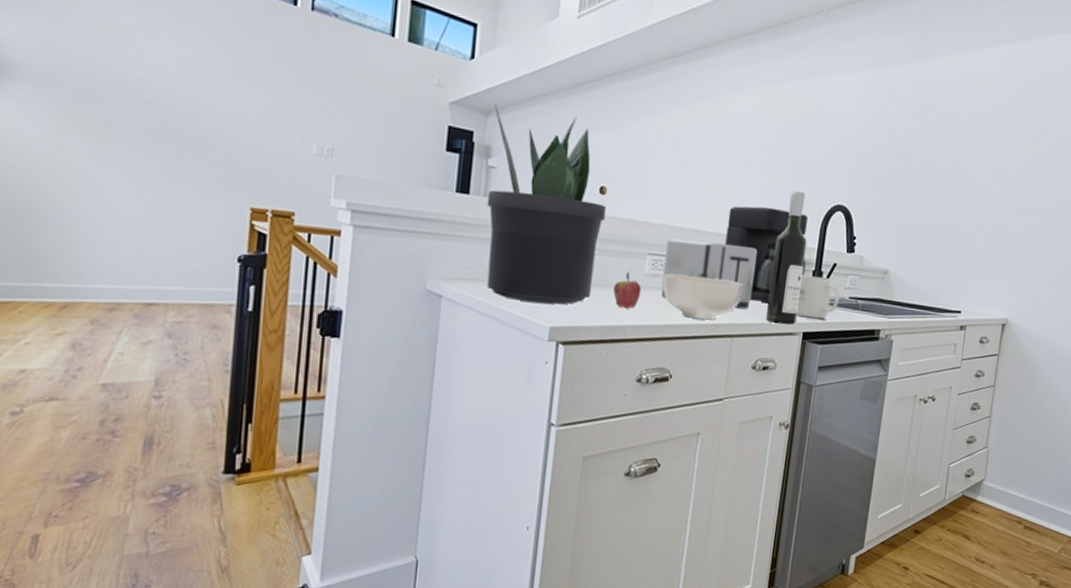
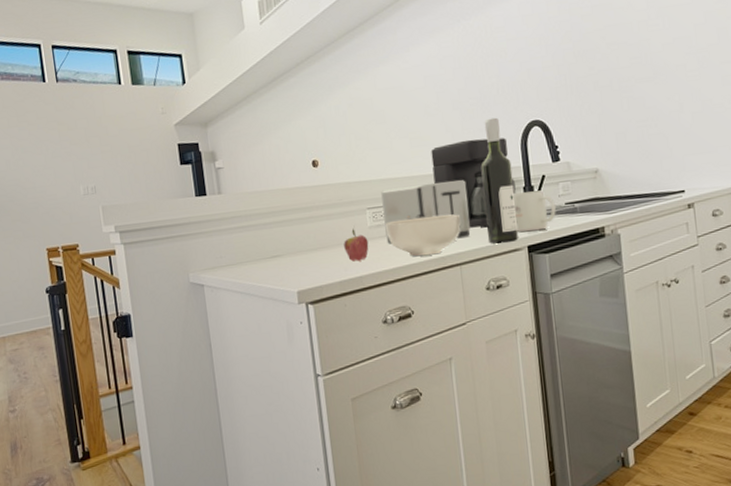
planter: present [486,102,607,305] -> none [209,106,326,275]

